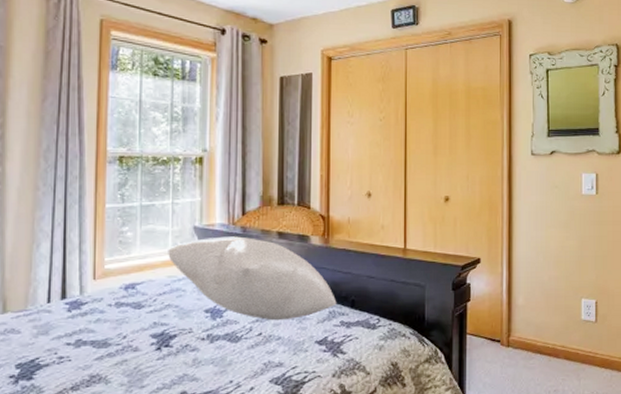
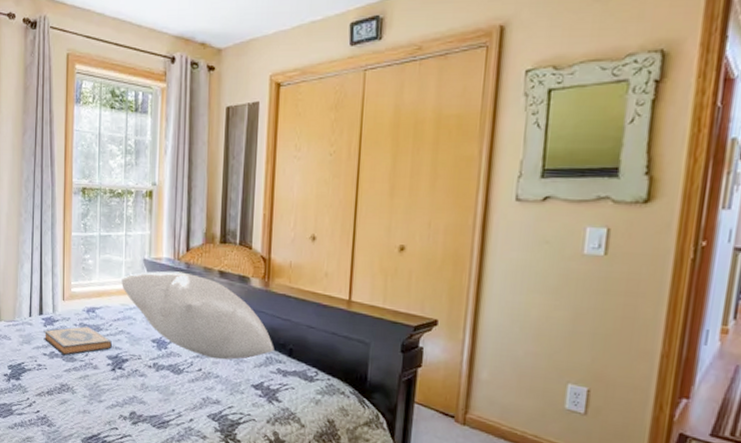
hardback book: none [67,306,156,342] -> present [43,326,112,356]

